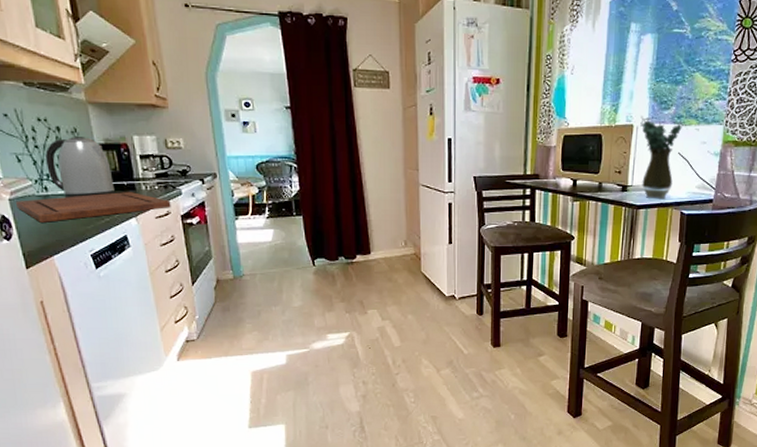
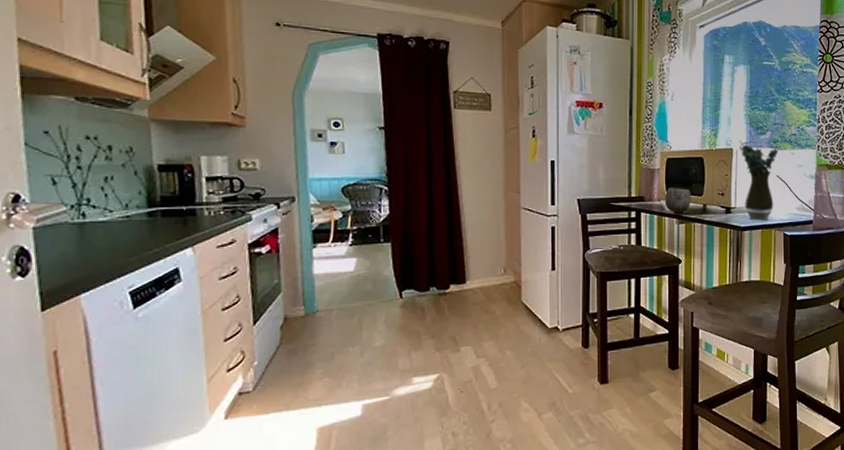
cutting board: present [16,192,171,222] -> none [42,218,237,255]
kettle: present [45,137,116,198] -> none [89,157,171,226]
mug: none [559,166,587,191] -> present [664,188,691,214]

